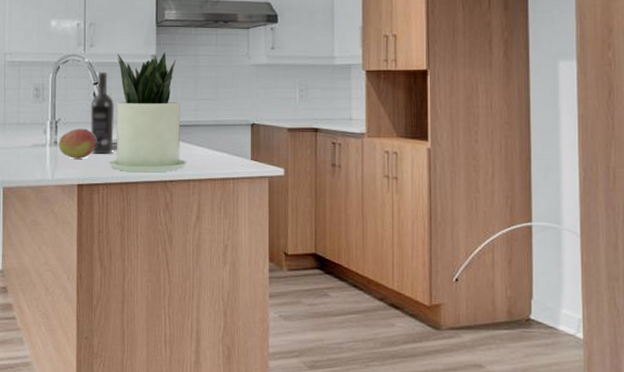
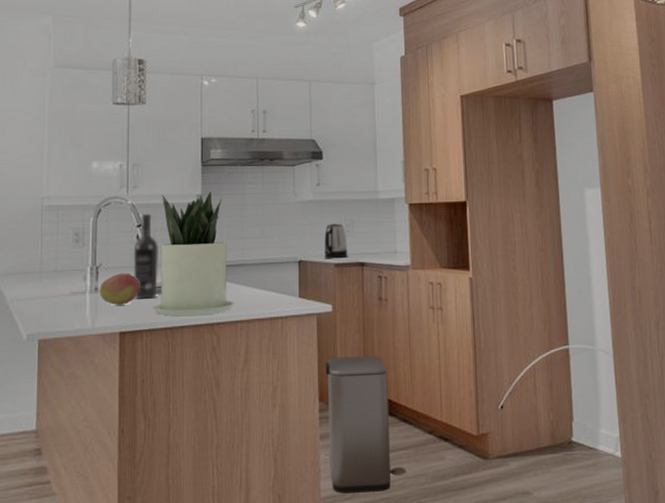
pedal bin: none [276,220,355,352] -> present [325,355,406,494]
kettle: none [278,88,301,124] -> present [324,223,348,259]

